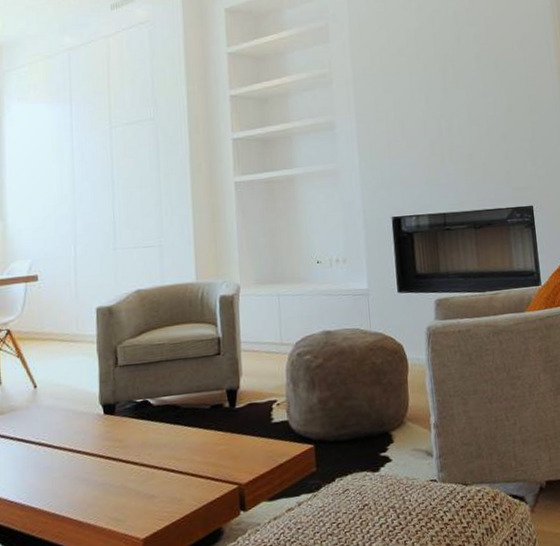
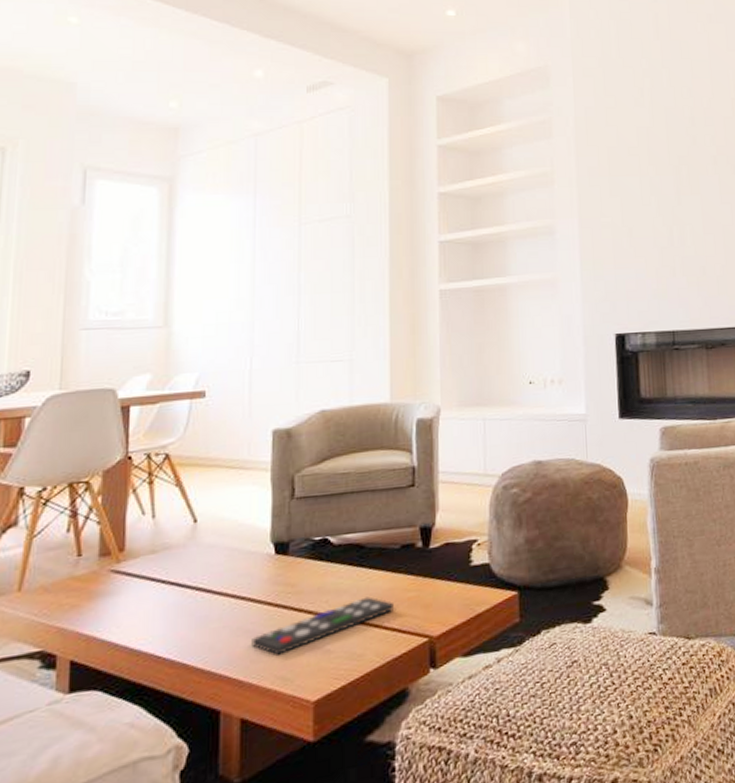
remote control: none [88,450,207,500] -> present [252,597,393,655]

